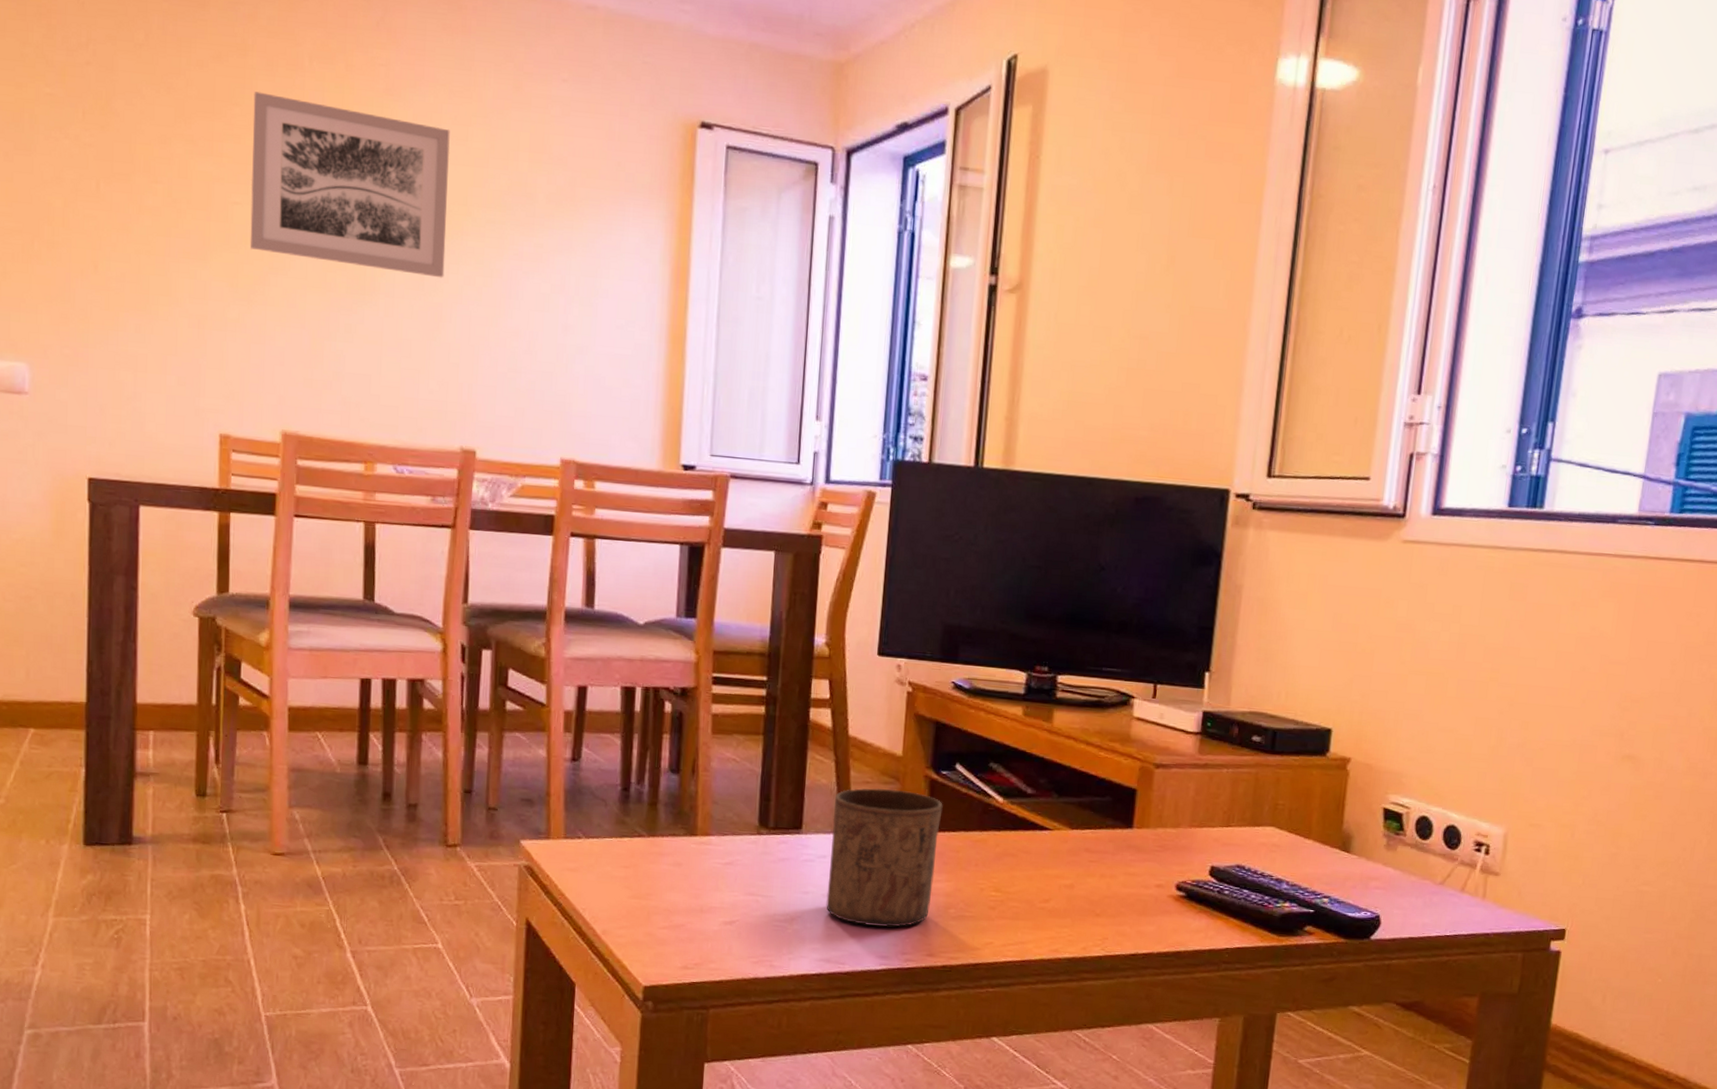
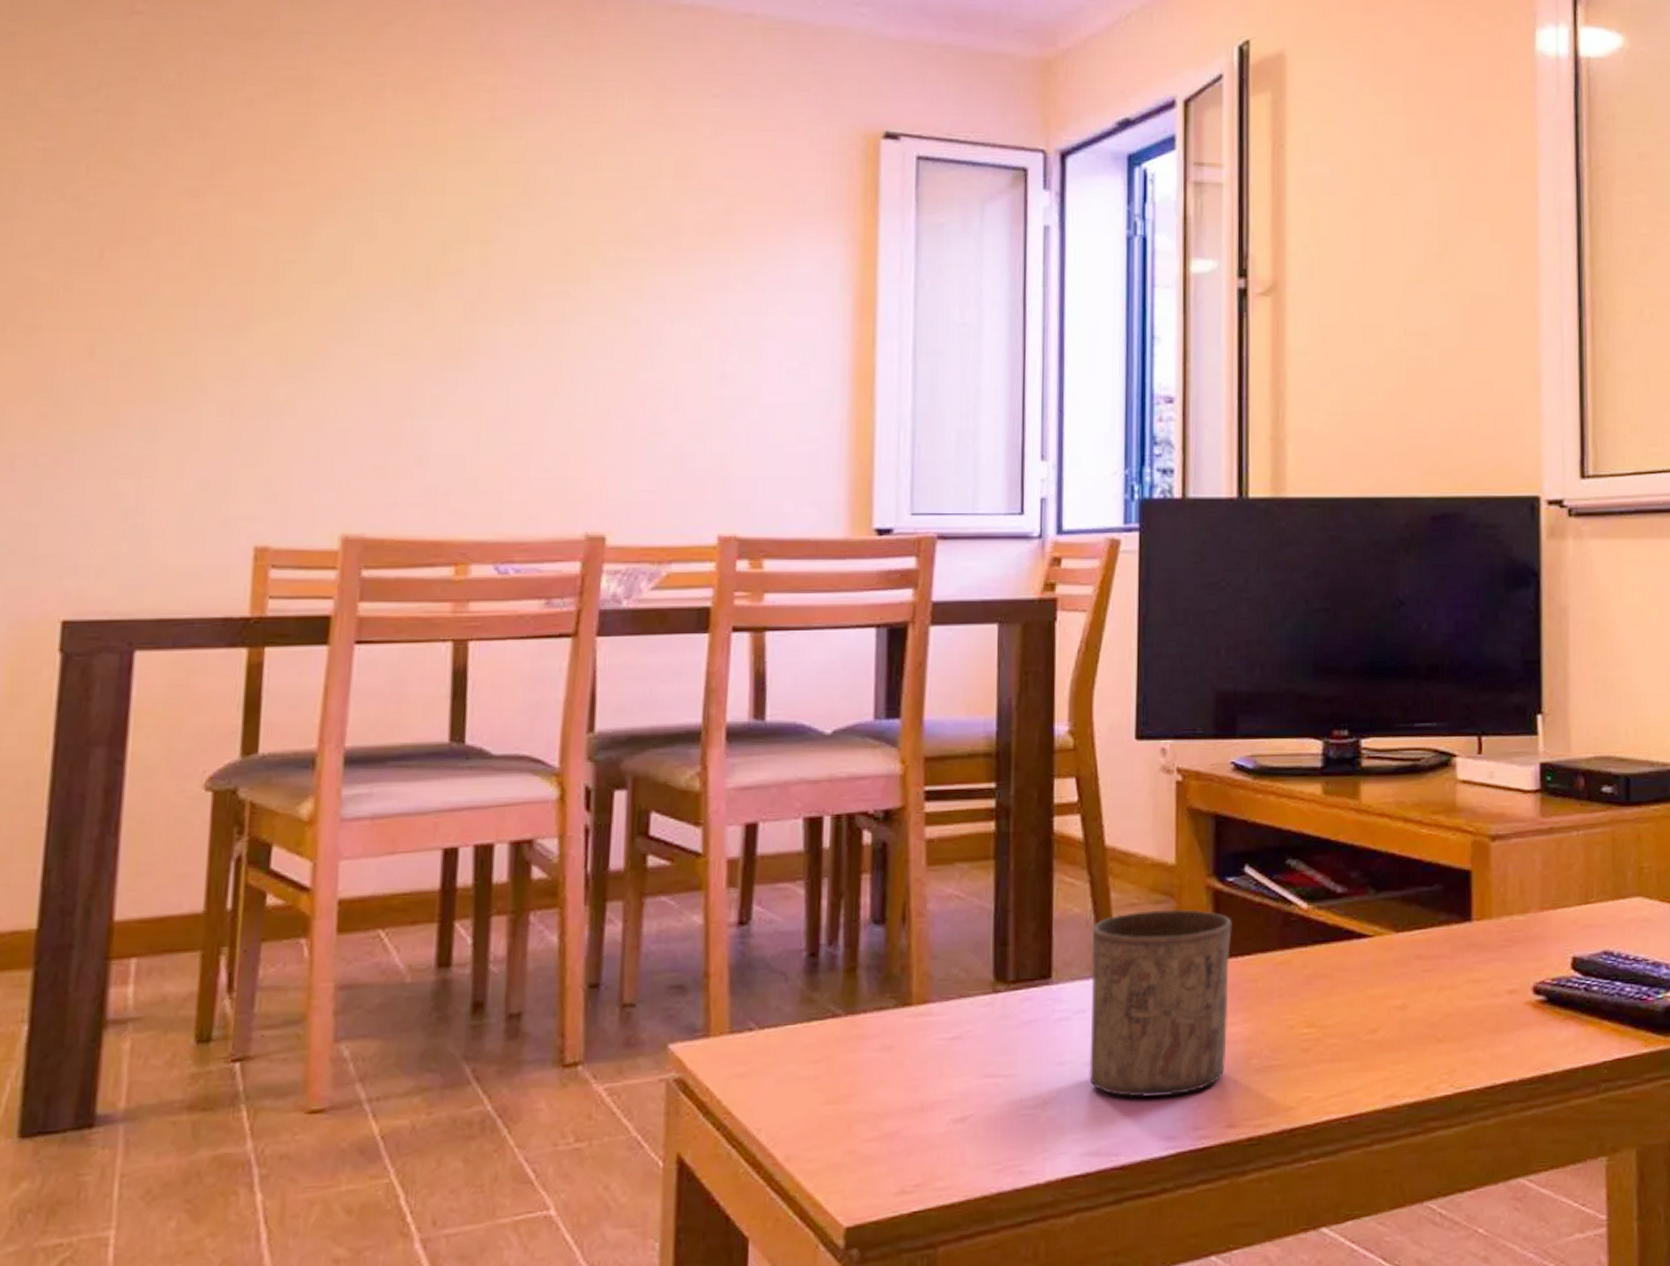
wall art: present [249,91,450,278] -> none [306,130,573,331]

